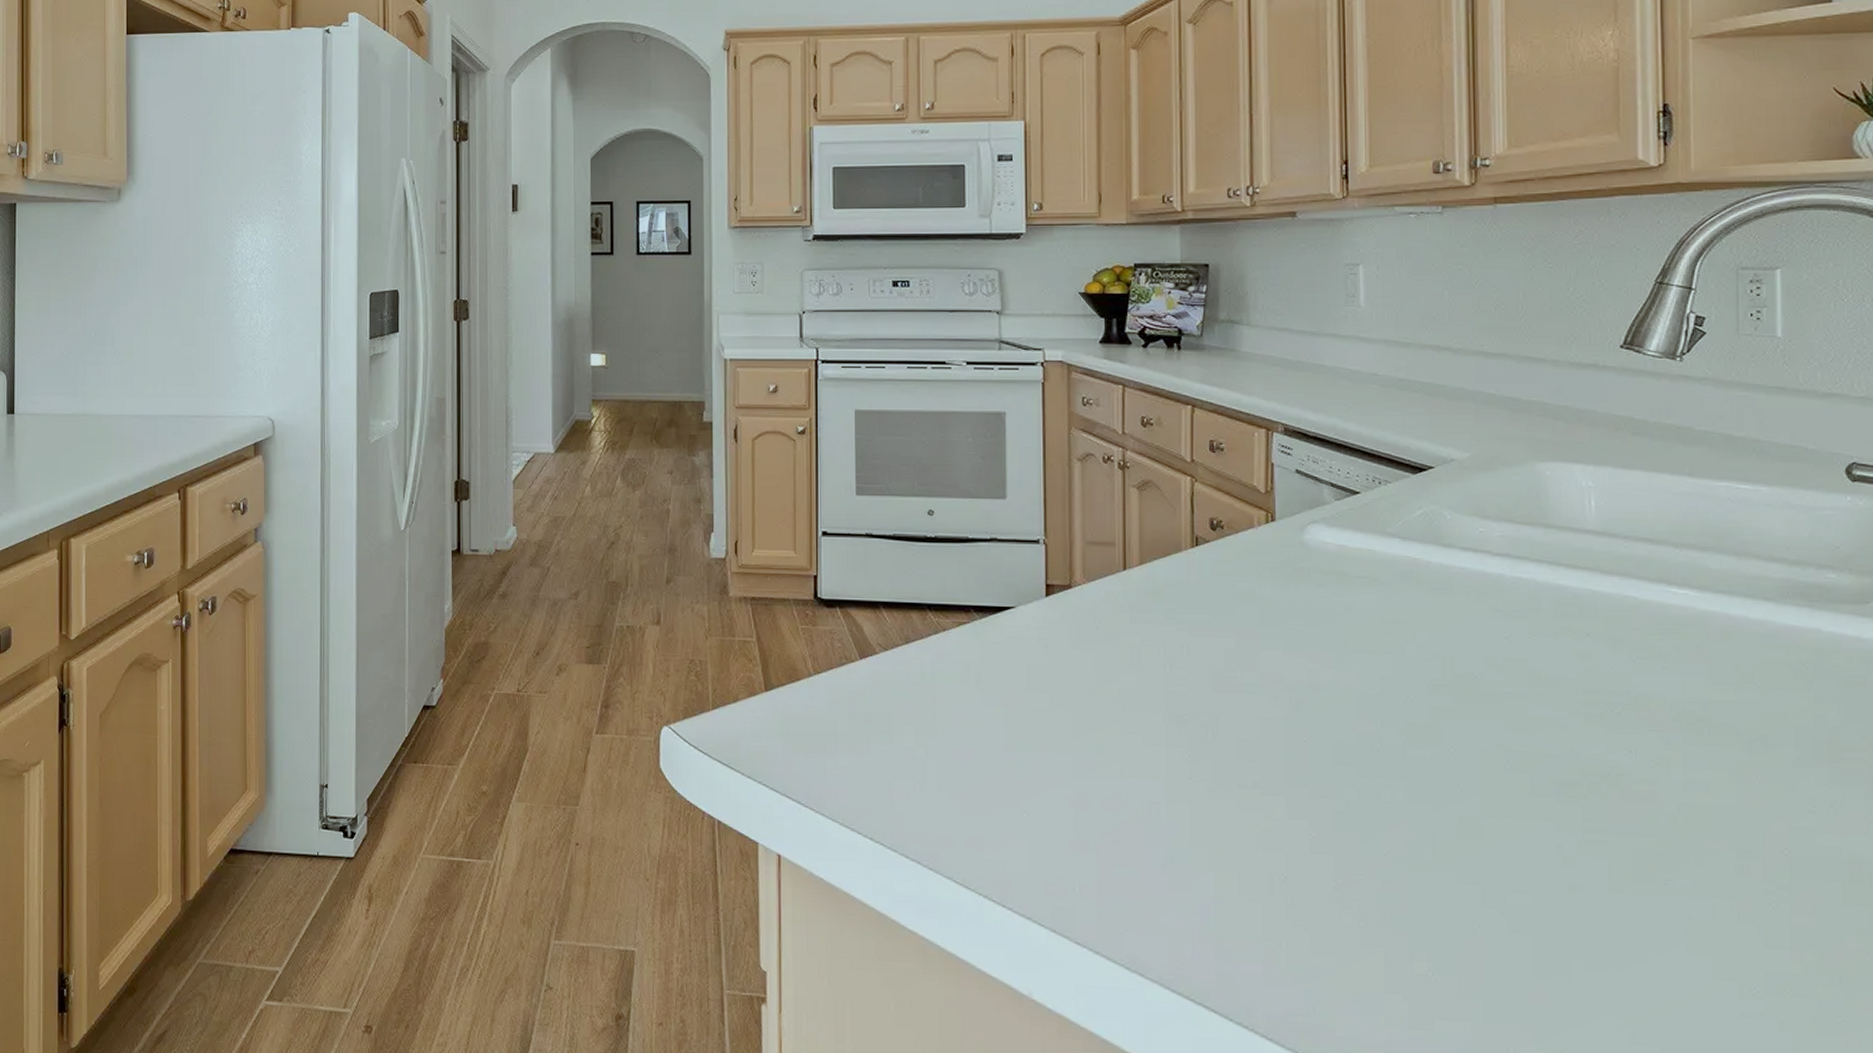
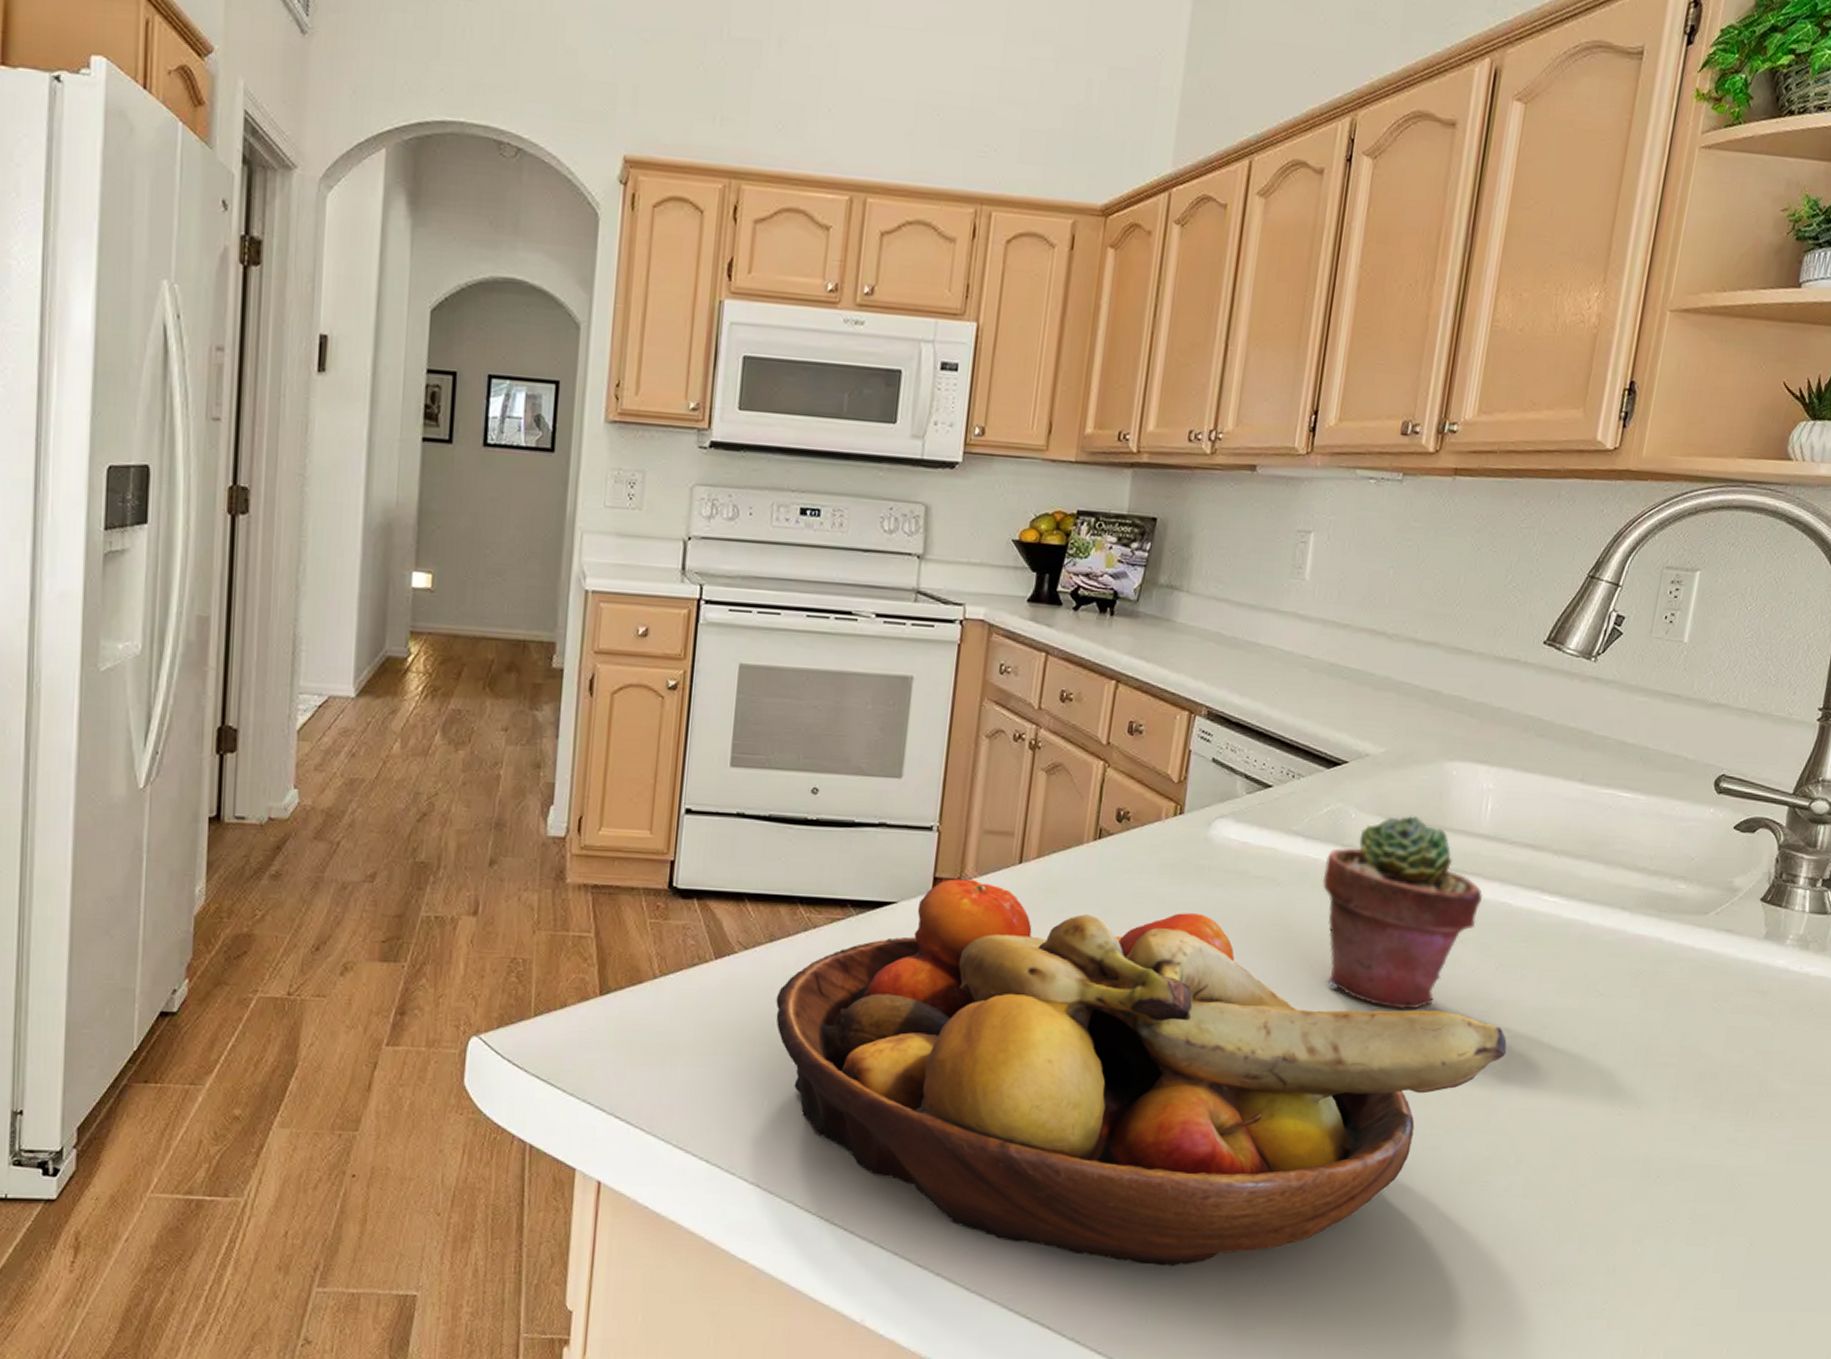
fruit bowl: none [917,585,1662,955] -> present [776,878,1507,1267]
potted succulent: none [1427,515,1602,703] -> present [1322,816,1482,1010]

